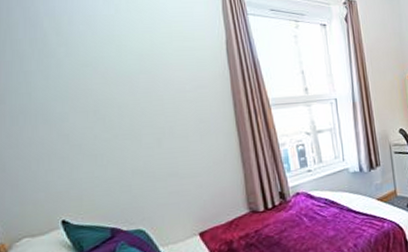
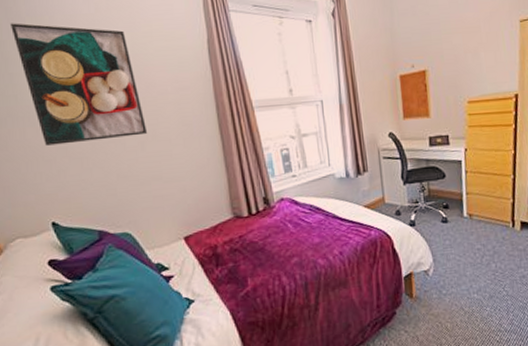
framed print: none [27,22,164,143] -> present [9,23,147,146]

